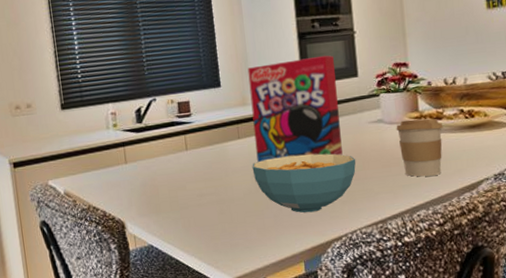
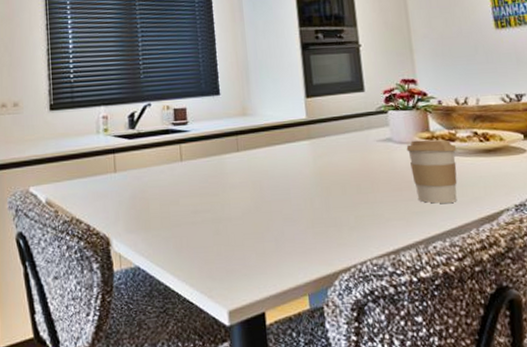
cereal box: present [247,55,343,163] -> none [248,67,350,179]
cereal bowl: present [252,153,356,213] -> none [251,172,365,238]

